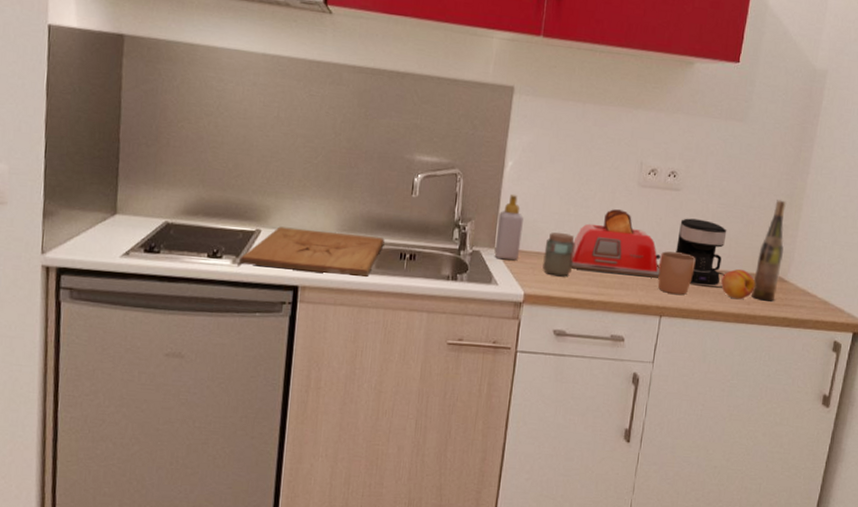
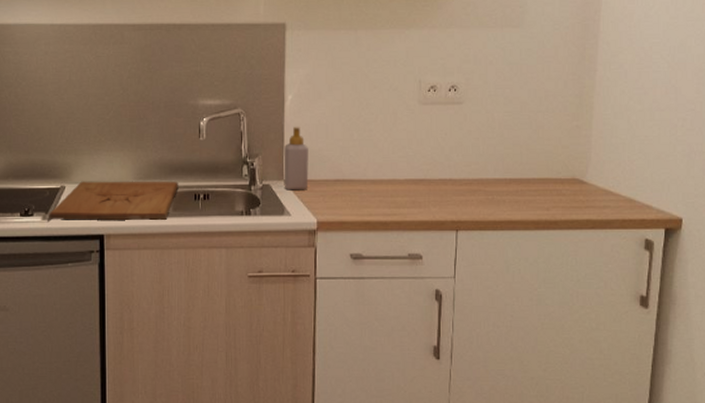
peanut butter: present [542,232,576,277] -> none [332,158,363,201]
toaster: present [572,209,661,278] -> none [360,130,451,193]
coffee maker: present [657,218,727,288] -> none [447,130,519,198]
mug: present [657,251,696,295] -> none [450,165,487,207]
fruit: present [721,268,756,300] -> none [516,175,553,206]
wine bottle: present [751,200,786,301] -> none [550,101,580,205]

